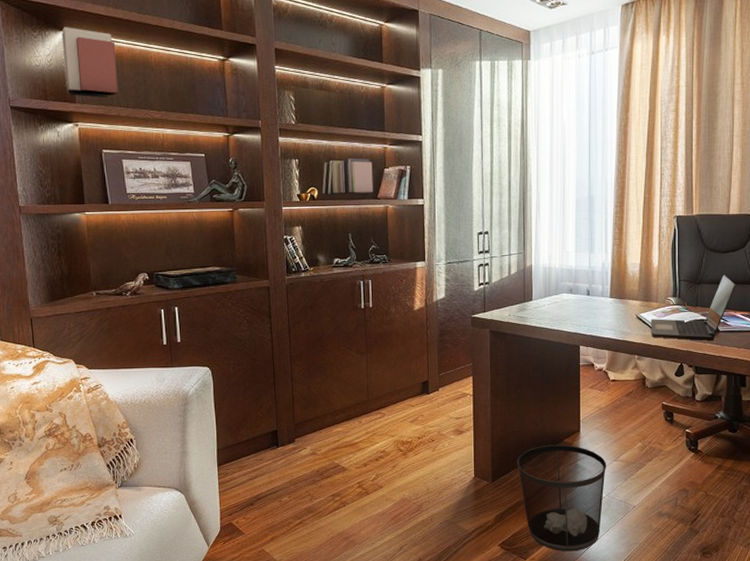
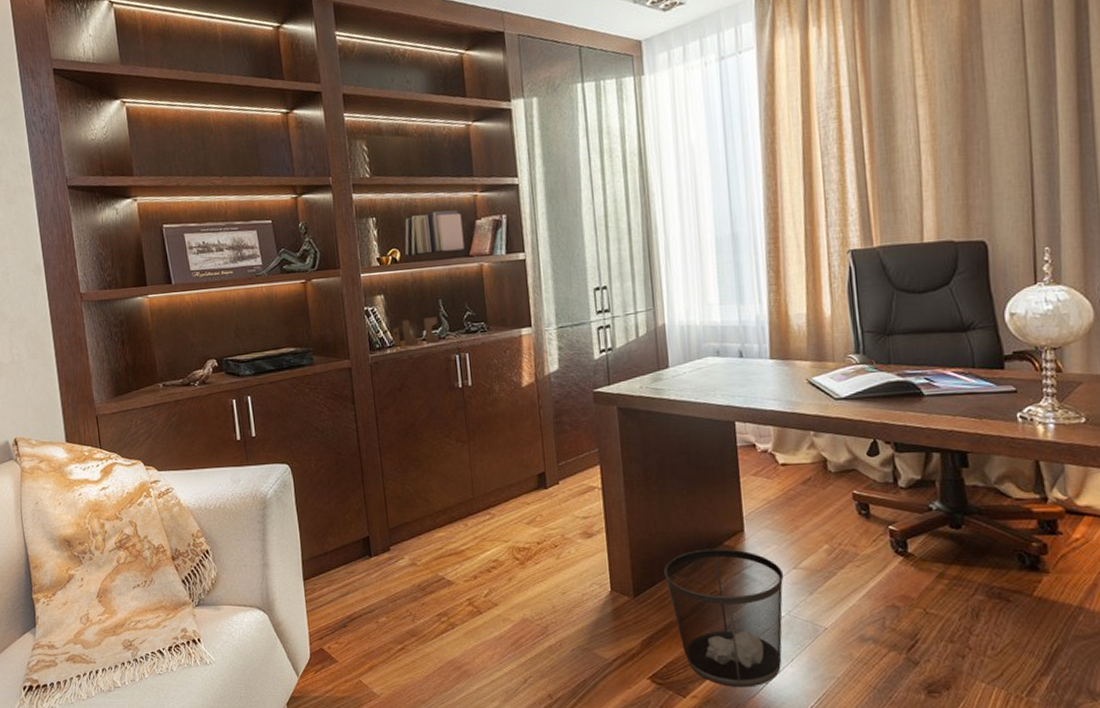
books: present [61,27,119,99] -> none [116,94,178,169]
bookend: none [307,248,347,271] -> present [392,317,439,347]
laptop: present [651,275,736,340] -> none [827,322,942,408]

